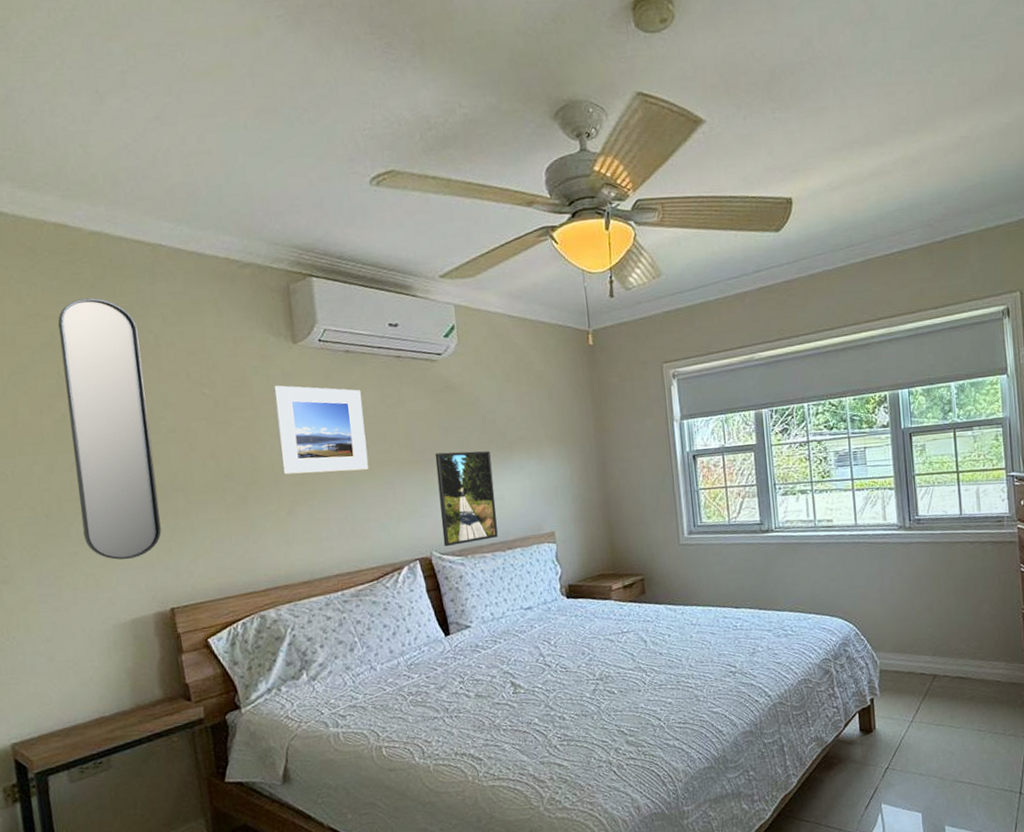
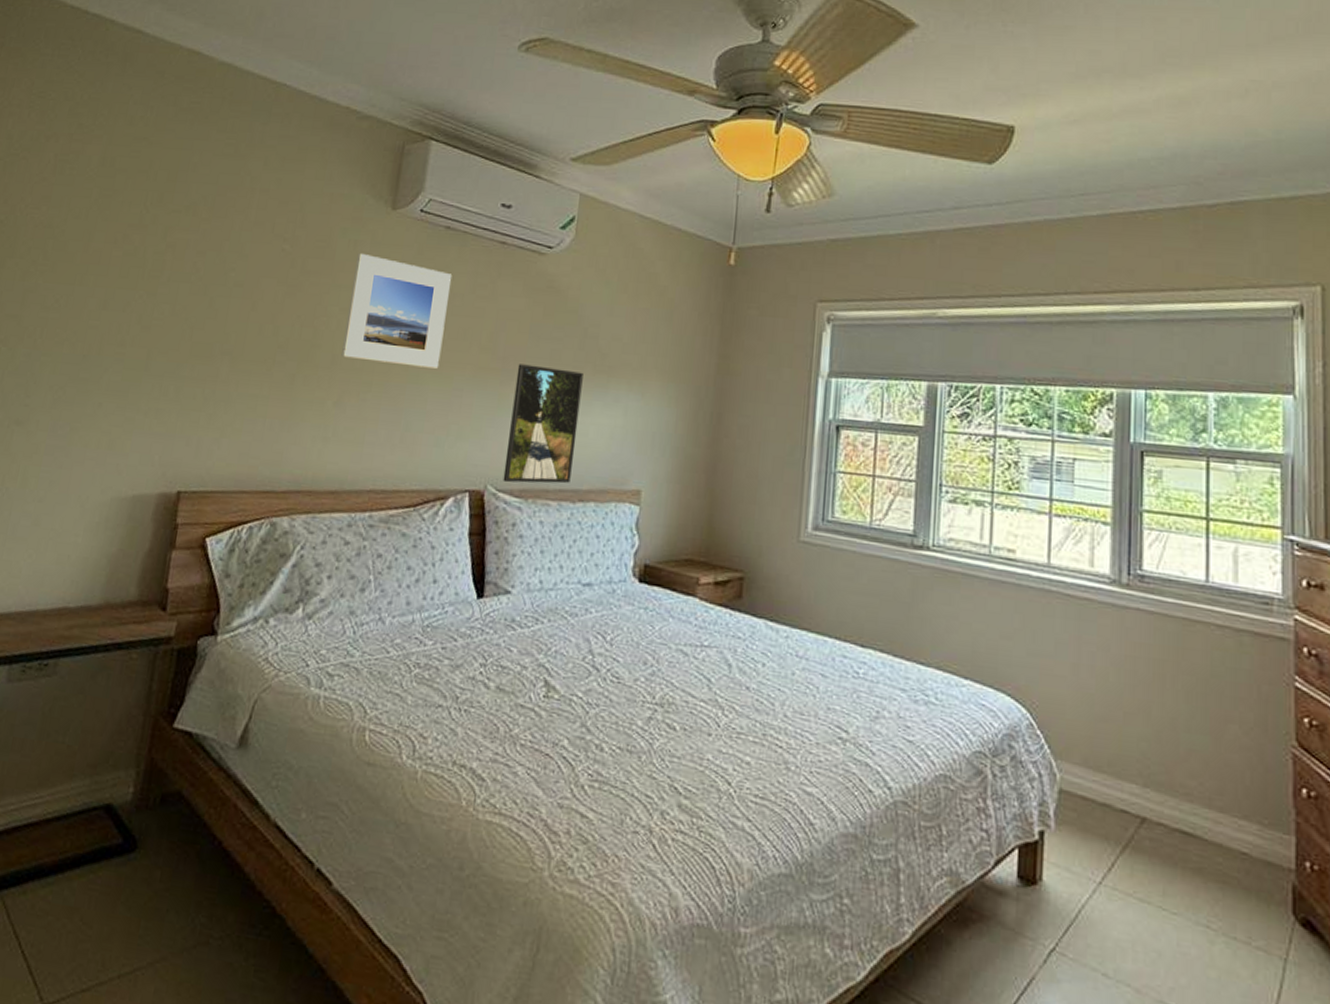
home mirror: present [57,298,161,560] -> none [113,129,238,424]

